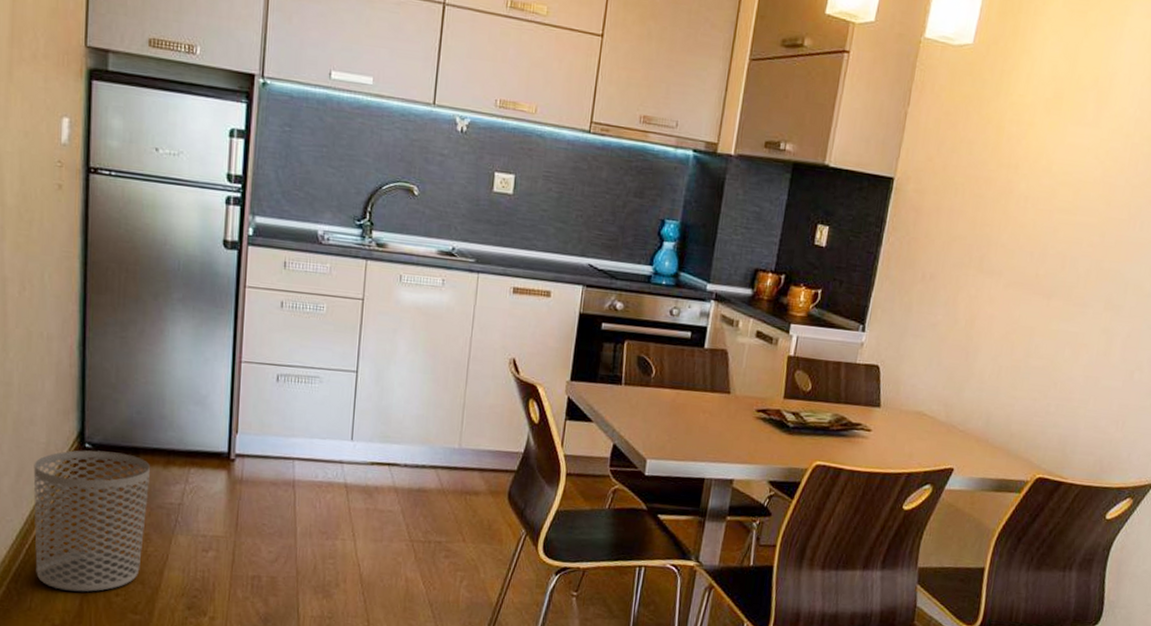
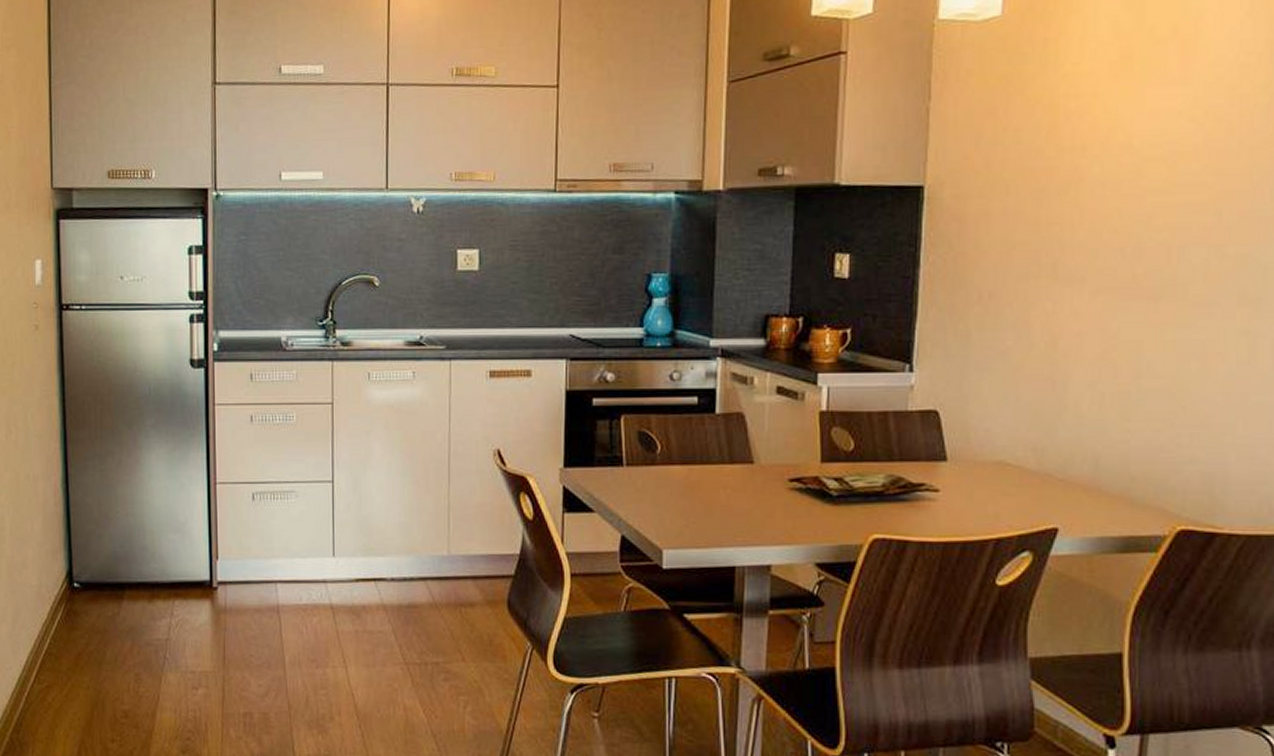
waste bin: present [33,450,150,592] -> none [28,589,136,740]

